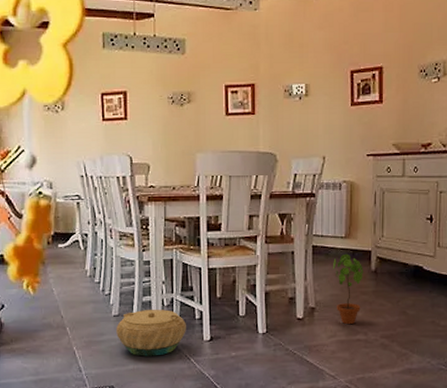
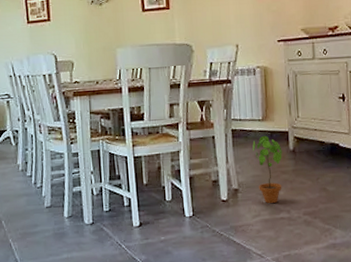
basket: present [116,310,186,357] -> none [49,198,116,245]

